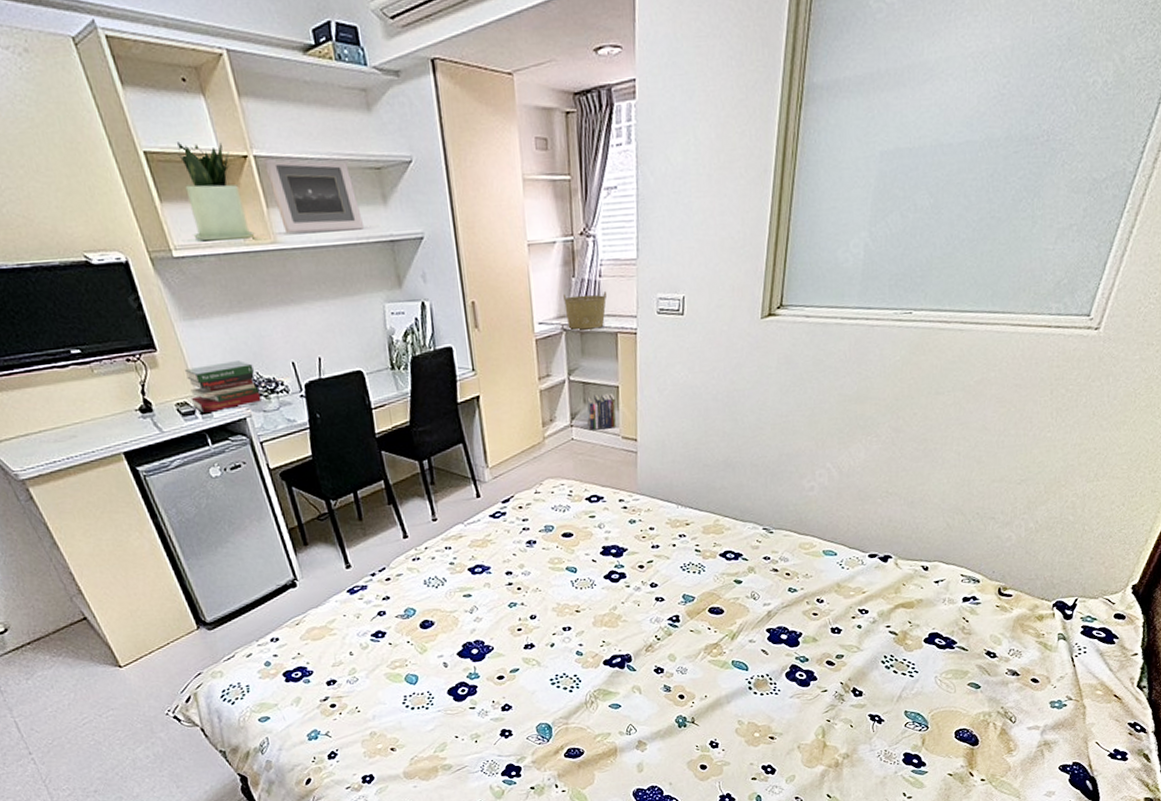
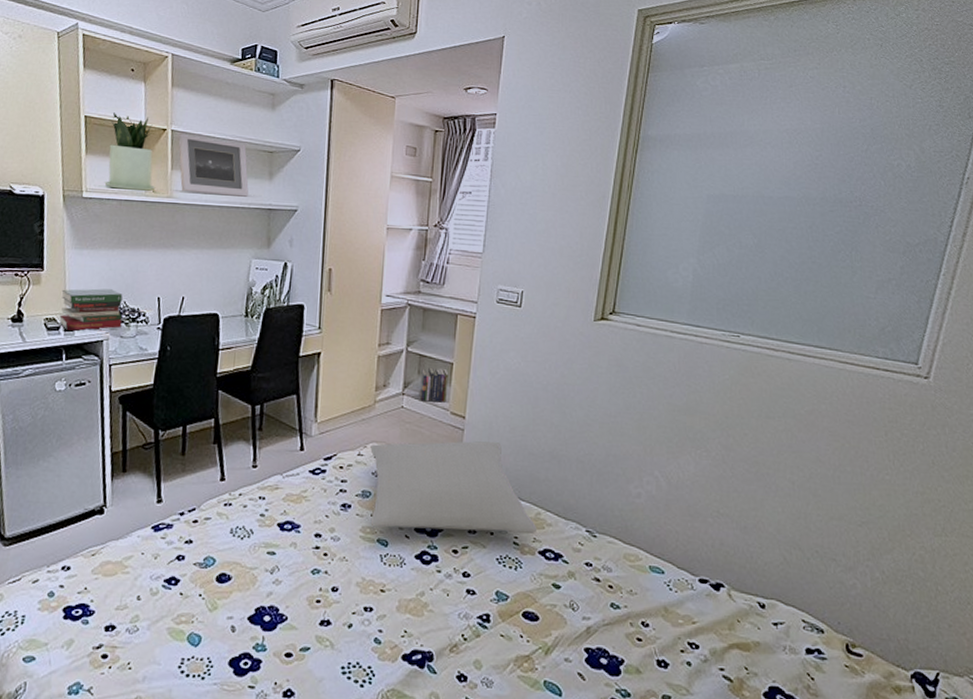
pillow: none [546,458,717,557] -> present [370,441,538,535]
basket: present [563,292,607,330] -> none [412,273,451,308]

